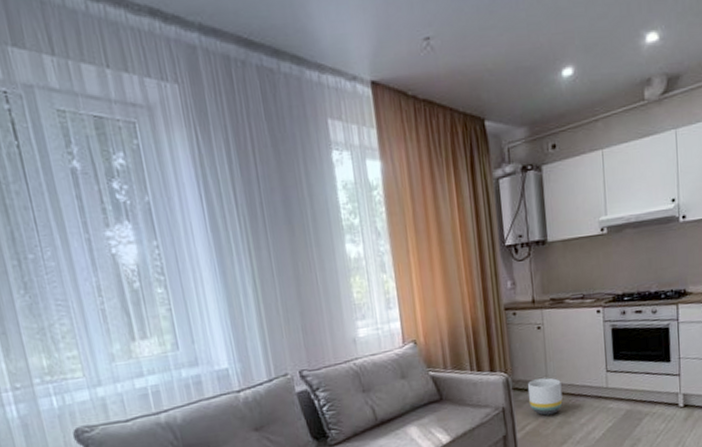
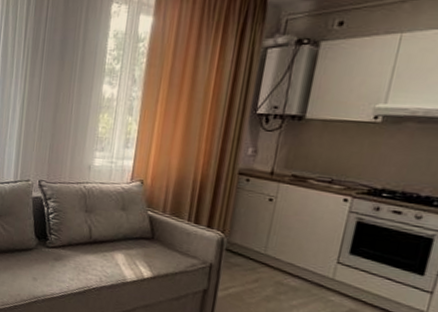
planter: present [527,377,563,416] -> none [239,247,281,286]

